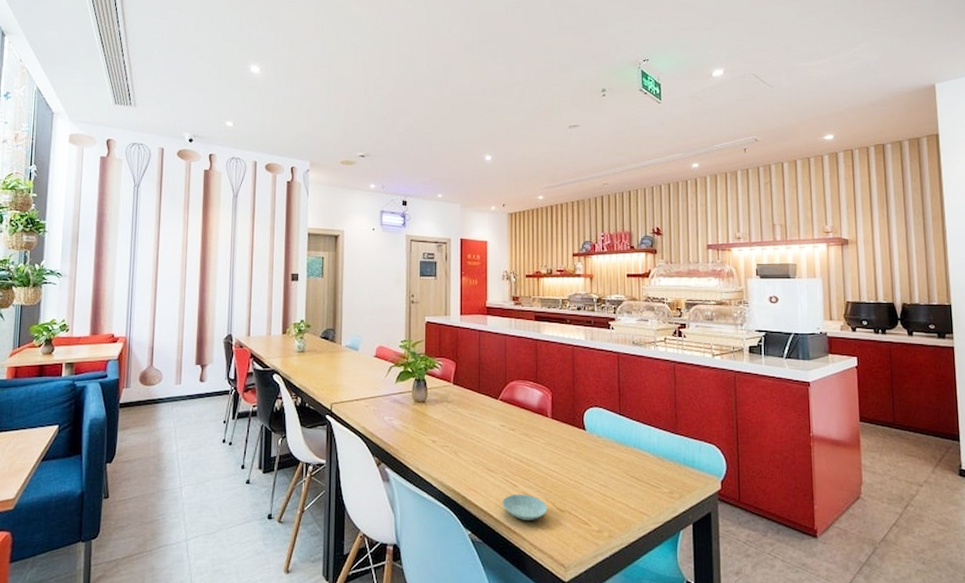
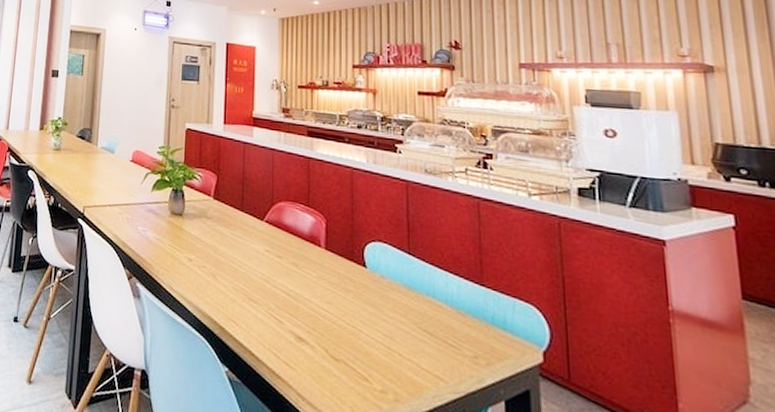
saucer: present [502,494,547,520] -> none [265,331,318,366]

